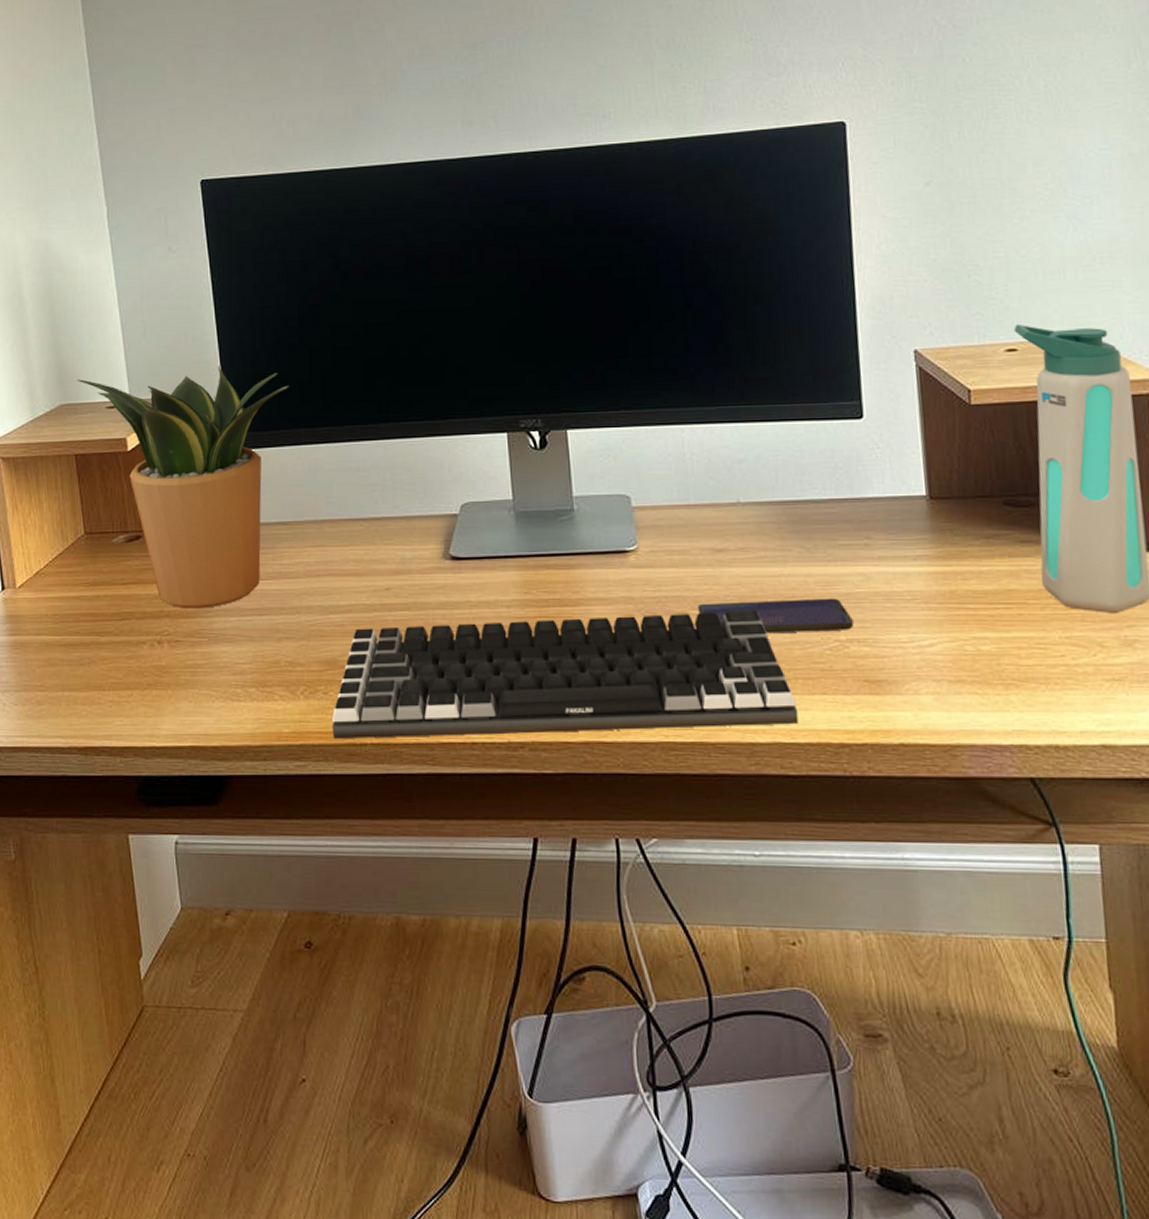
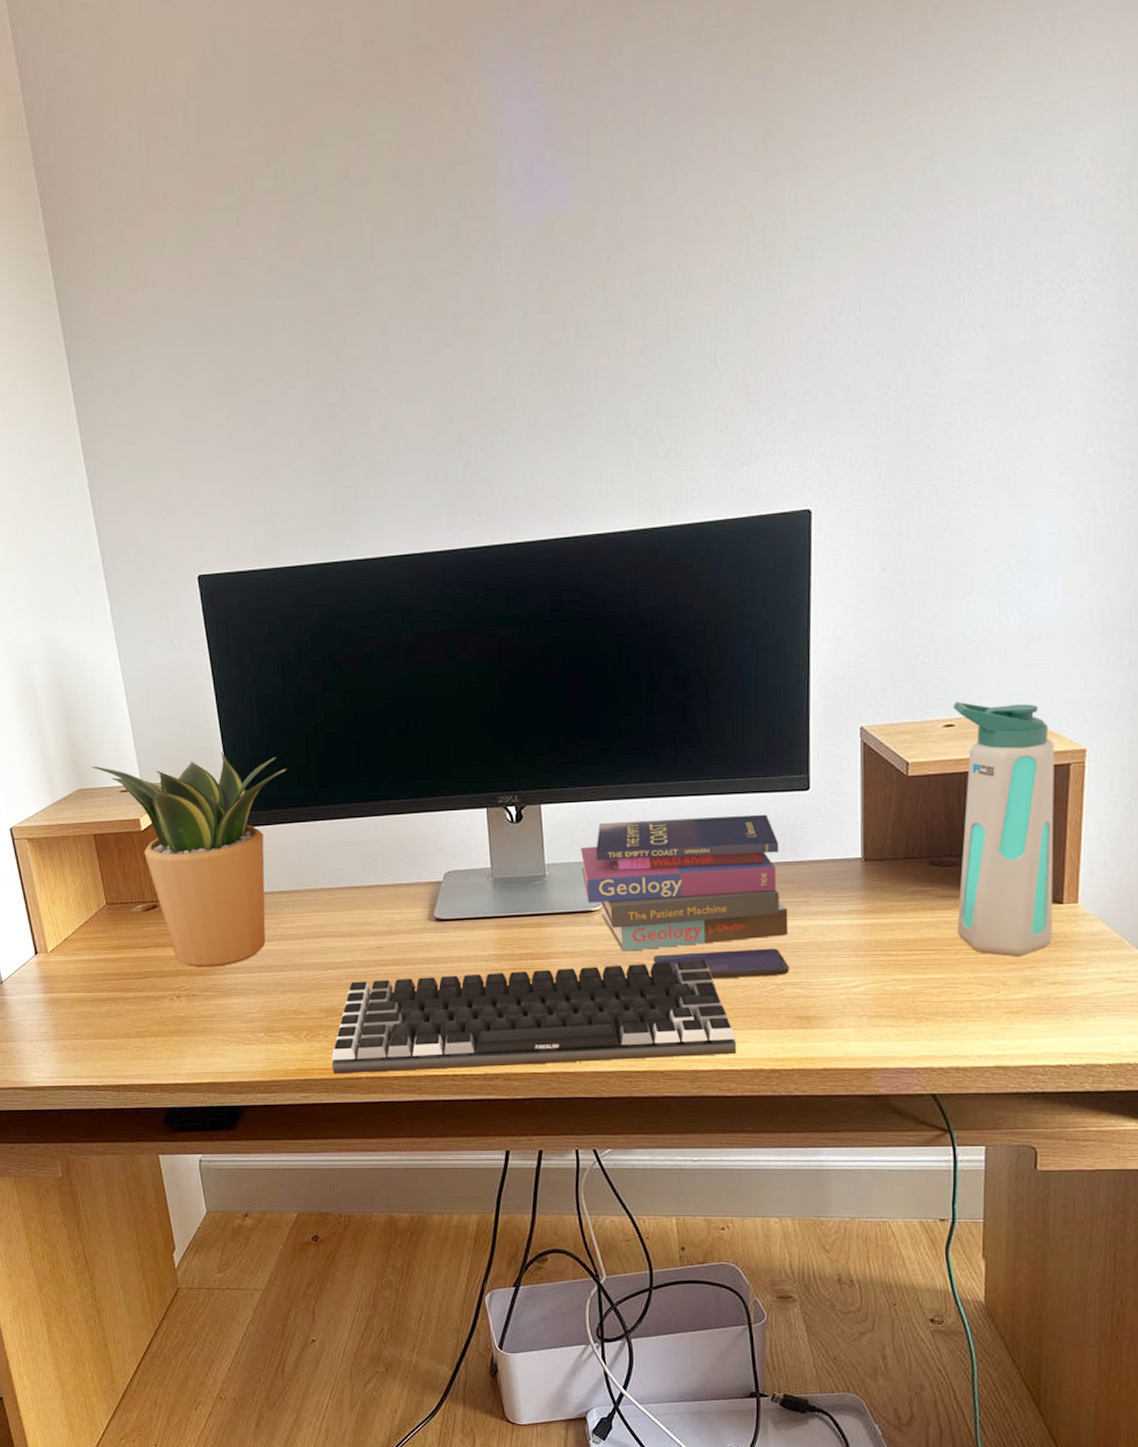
books: none [612,444,850,599] -> present [581,814,788,952]

